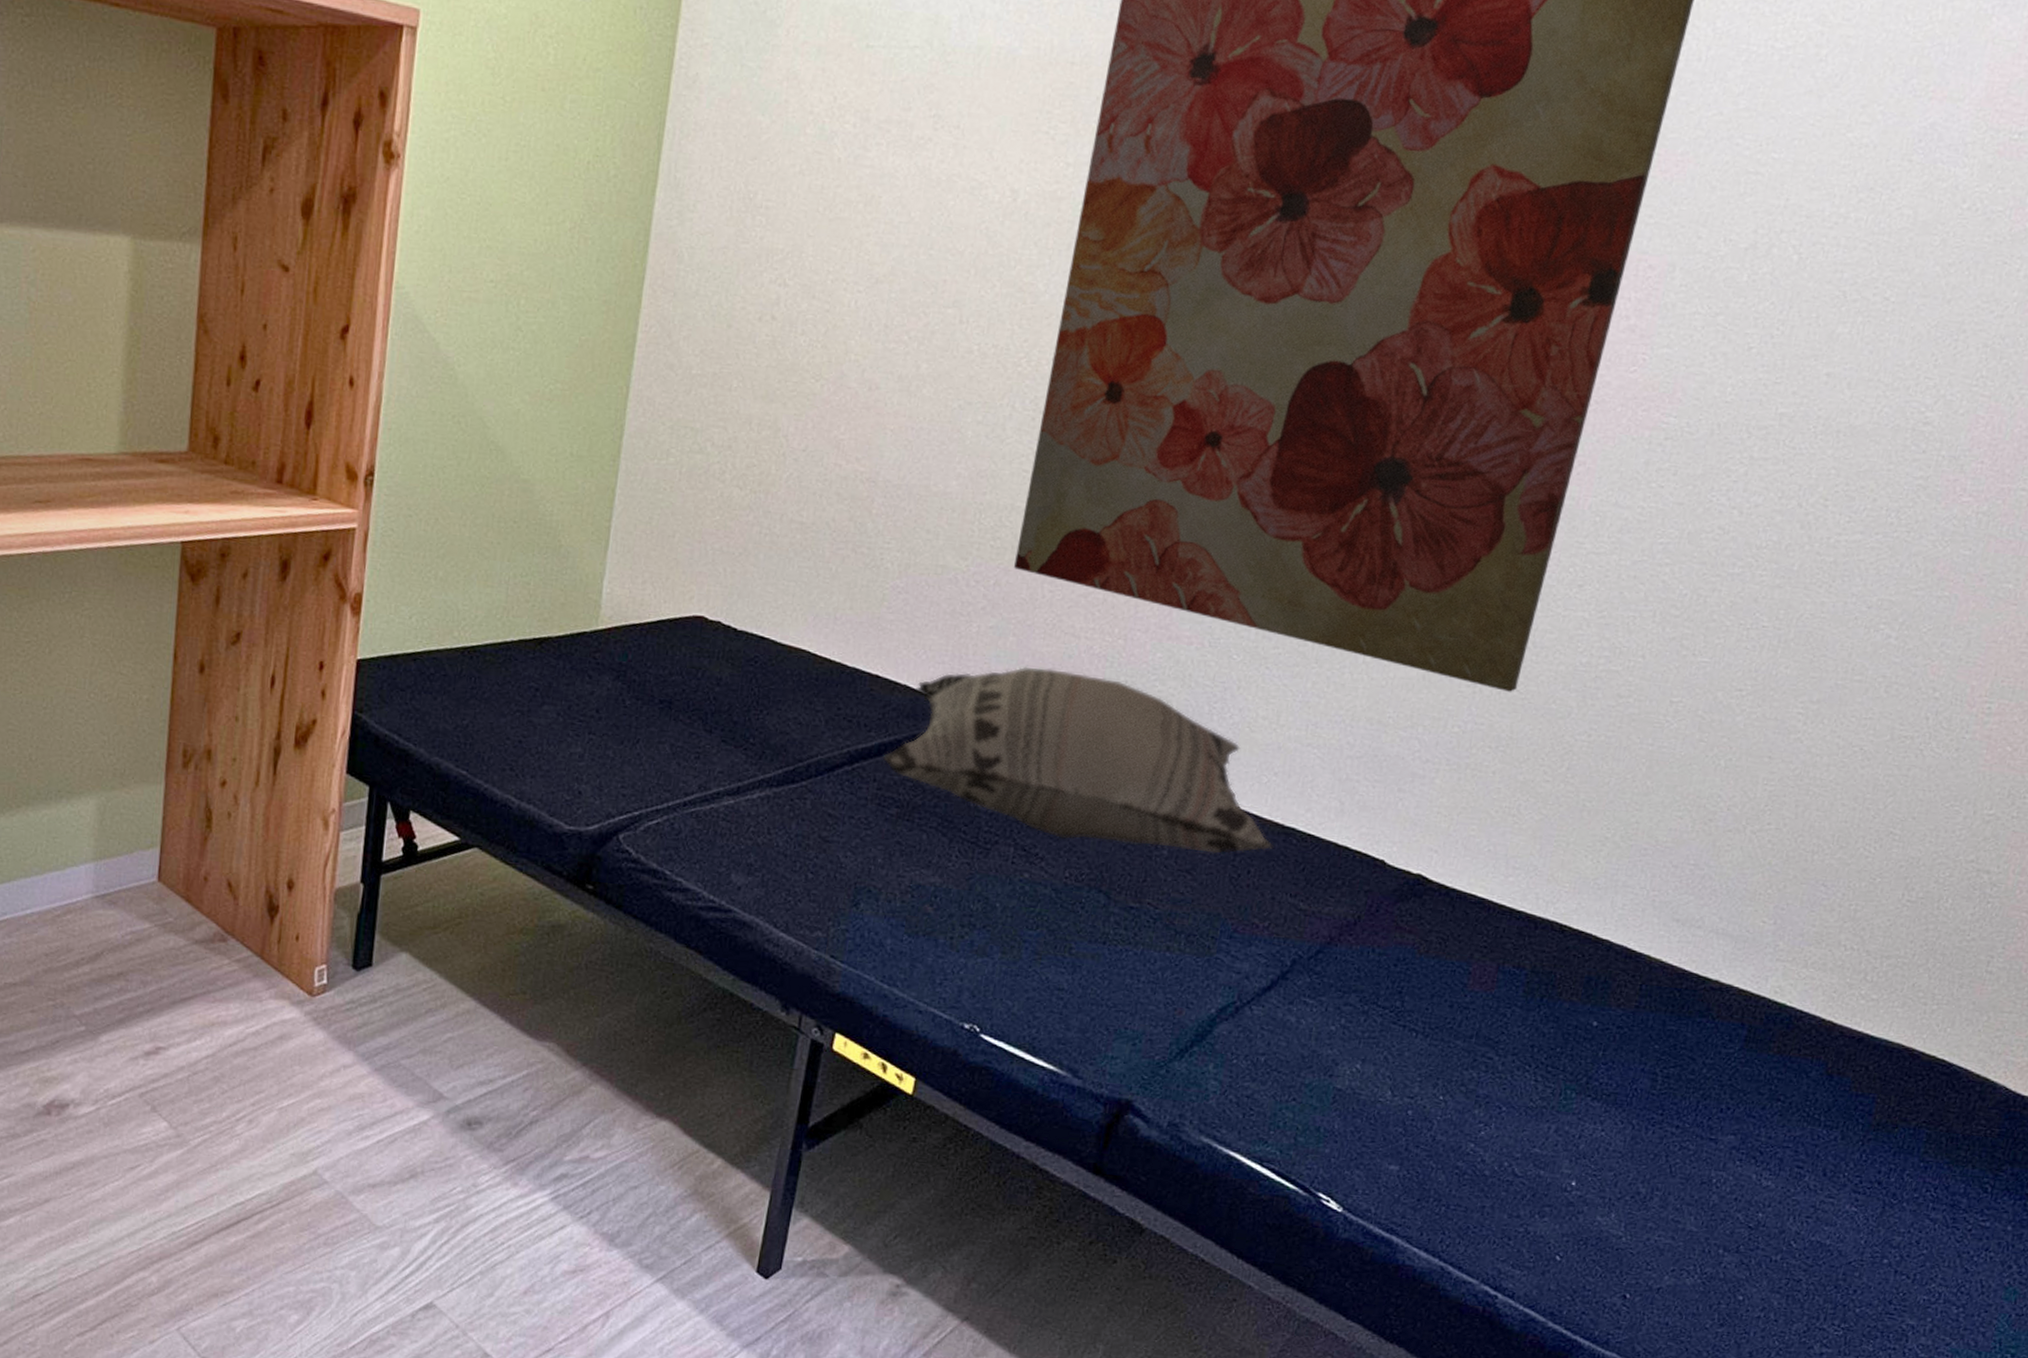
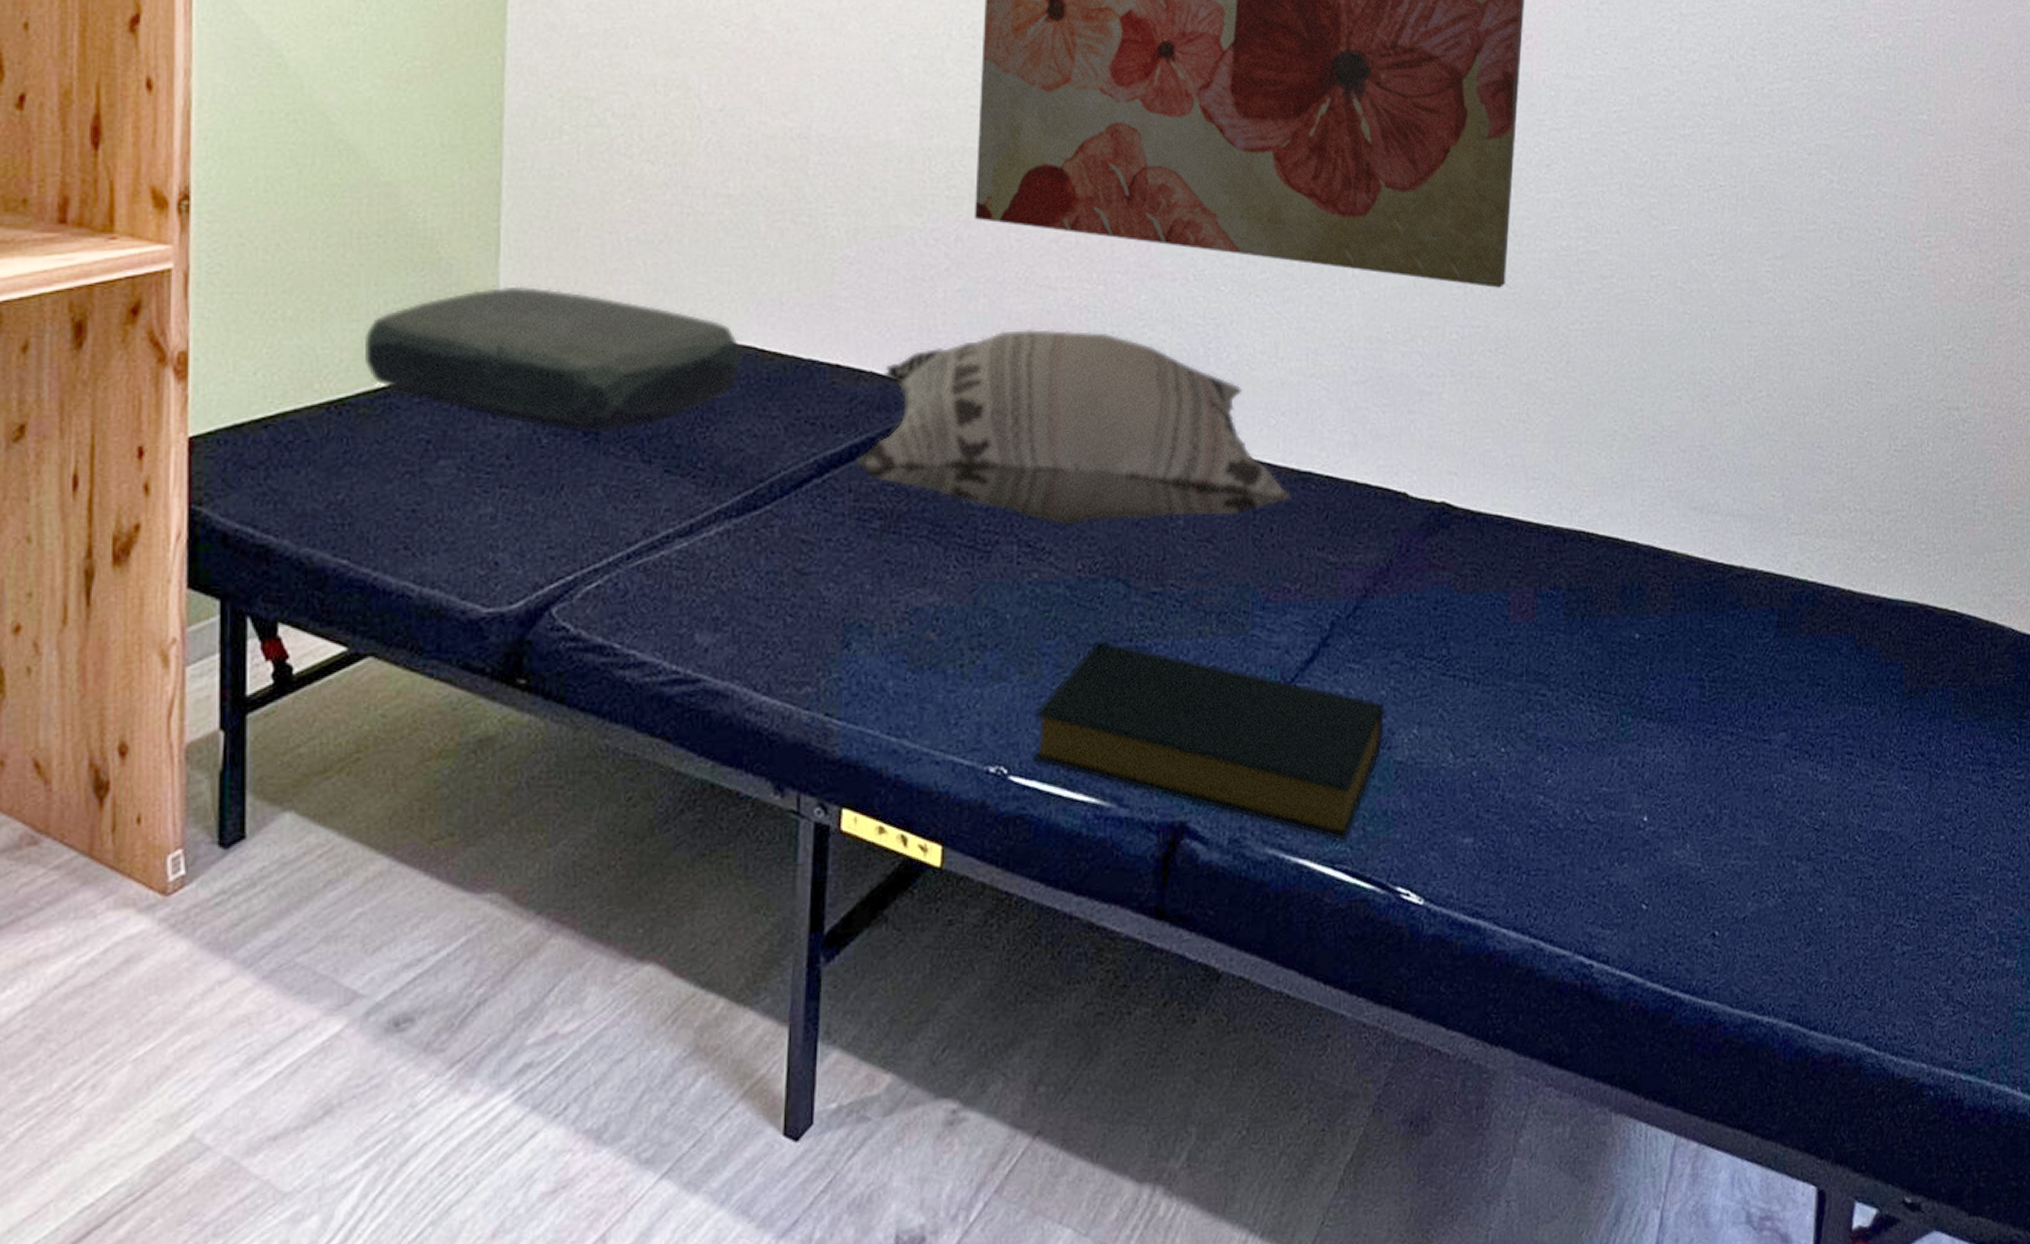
cushion: none [494,574,799,704] -> present [364,285,744,434]
hardback book: none [1002,939,1333,1145] -> present [1032,641,1385,841]

